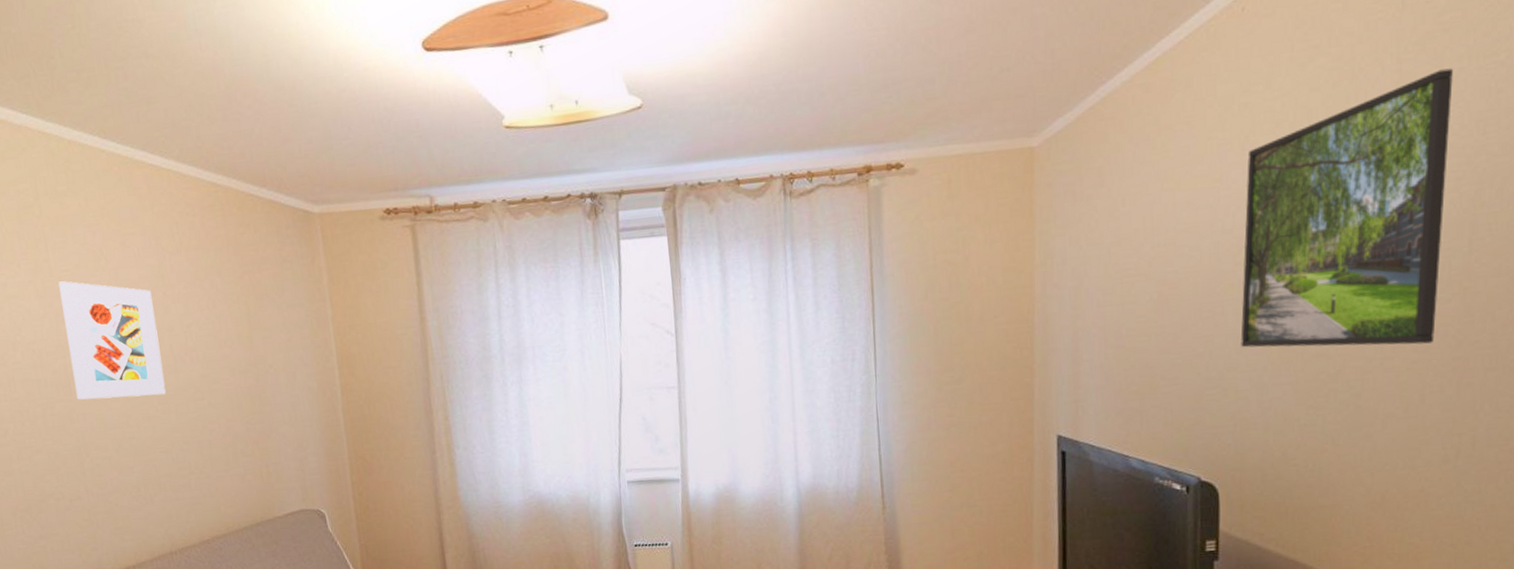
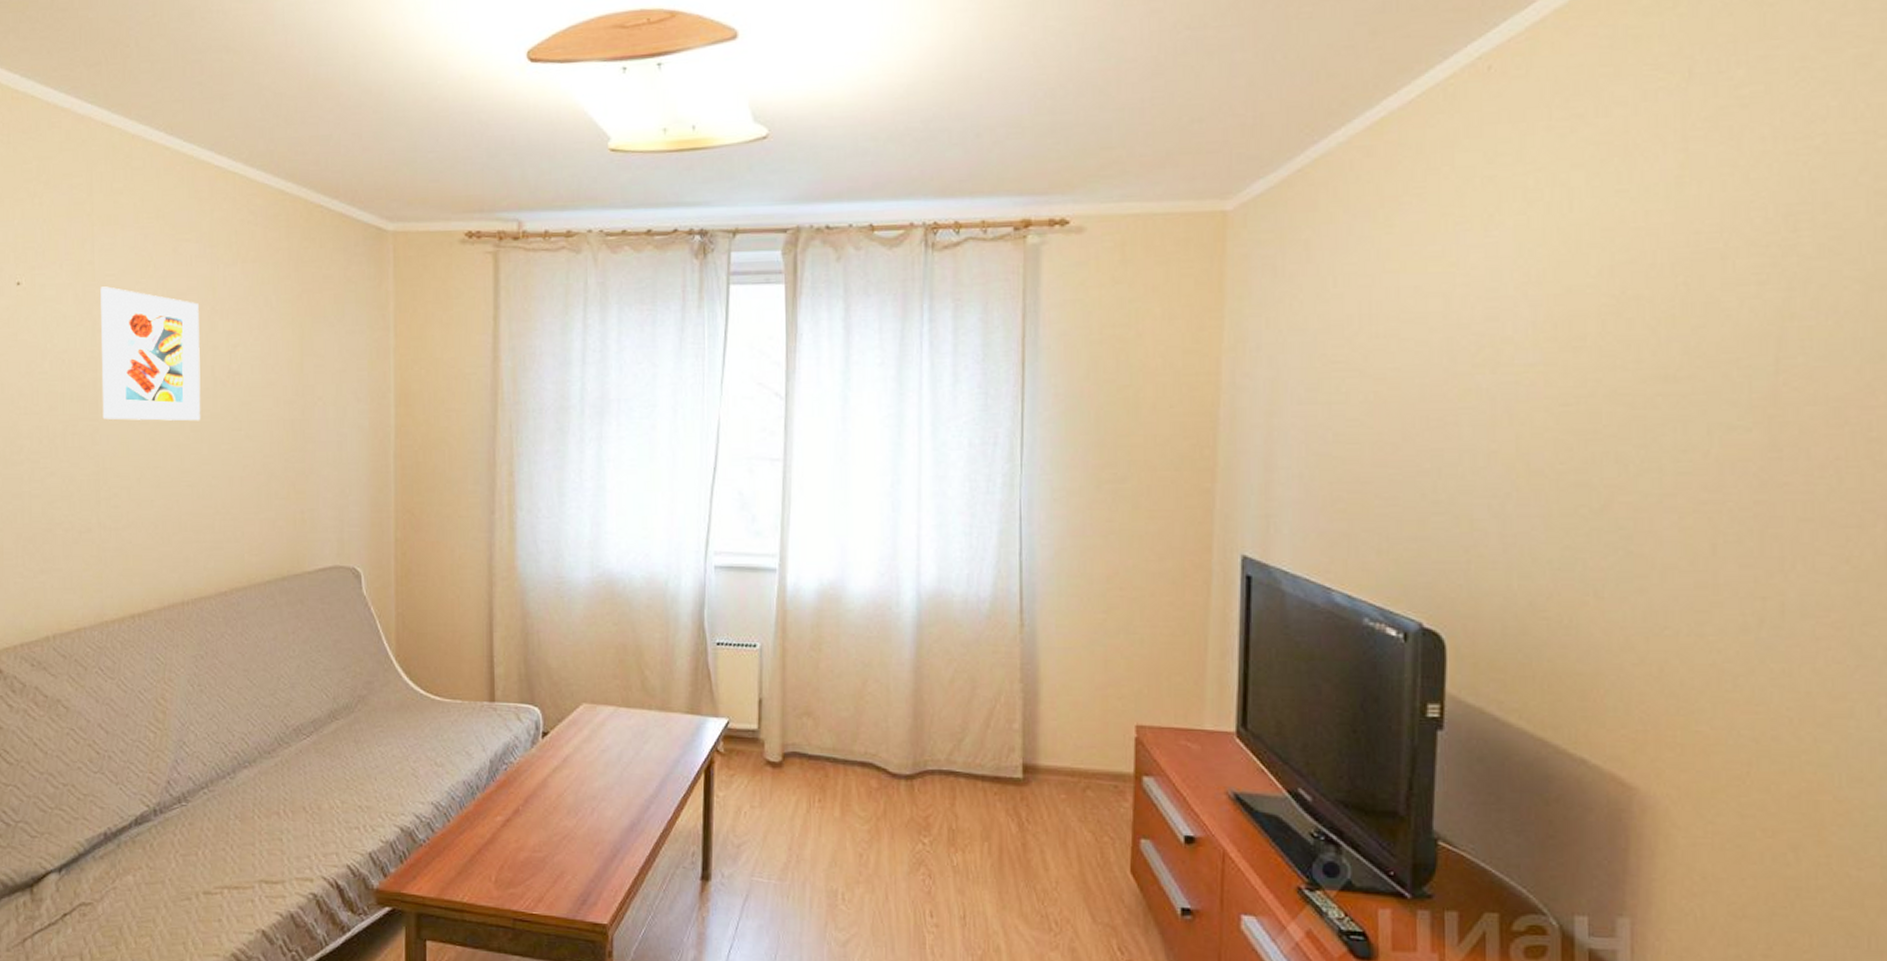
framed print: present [1240,68,1453,348] -> none [1478,151,1754,481]

